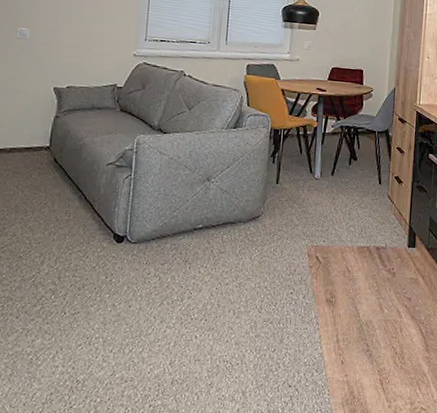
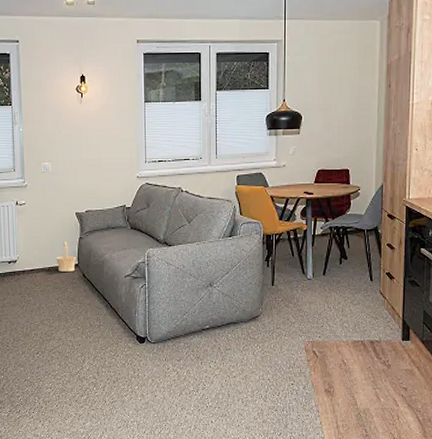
basket: none [21,120,49,155] -> present [56,242,77,272]

